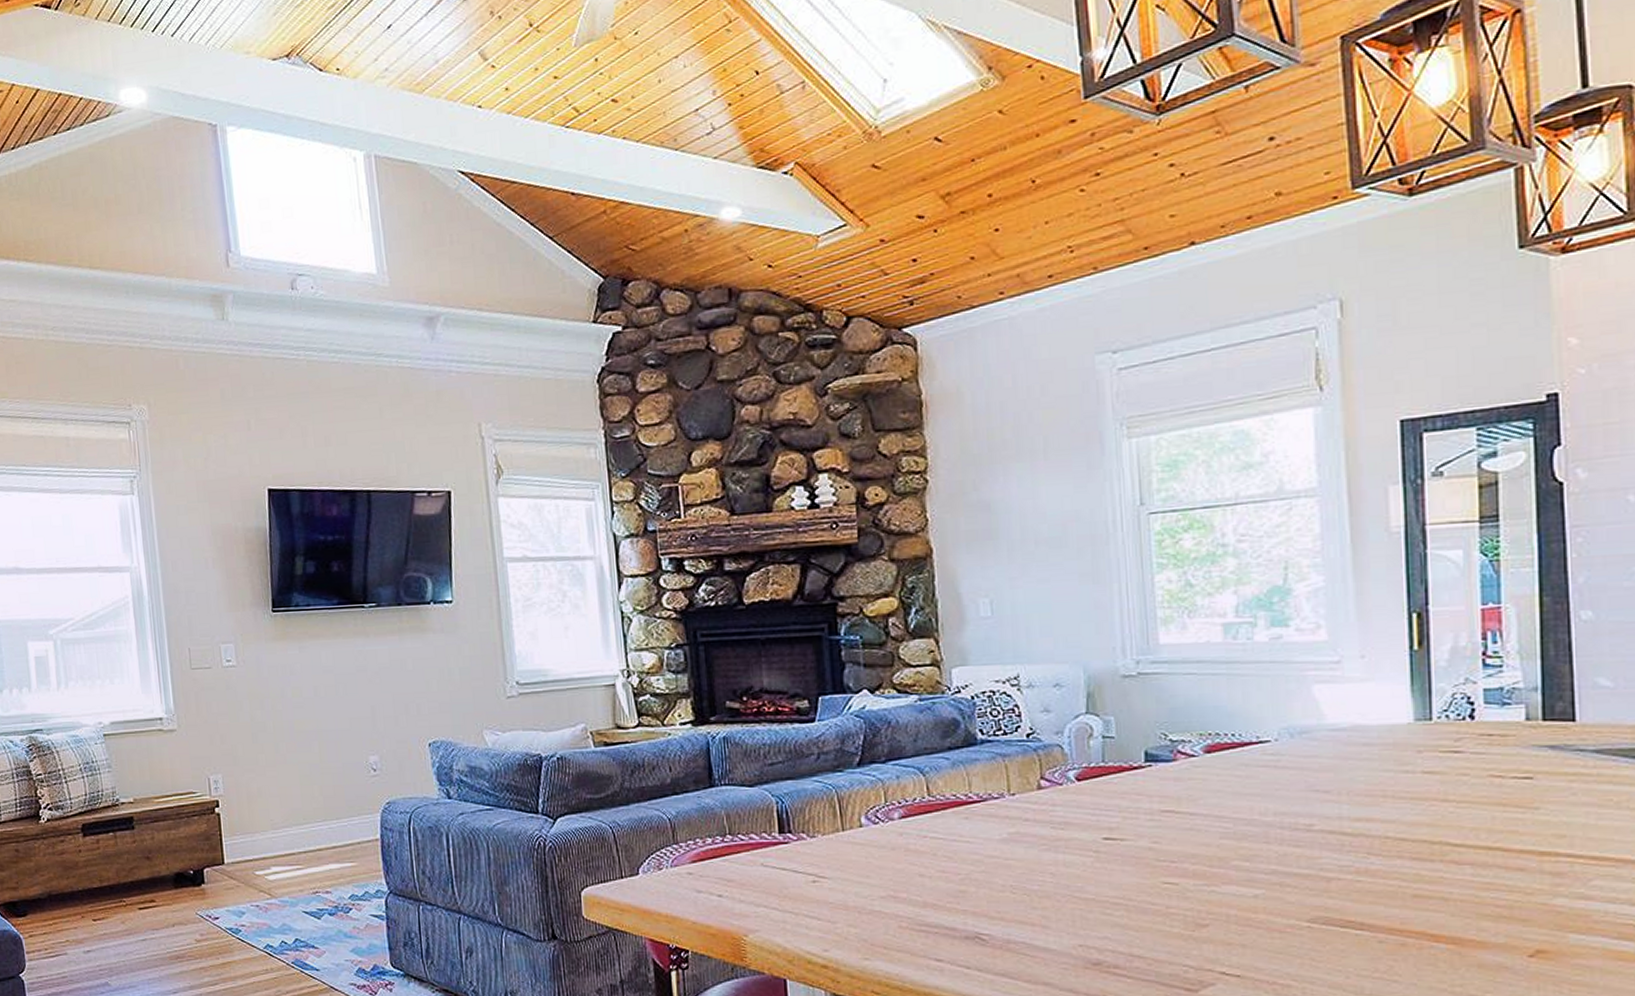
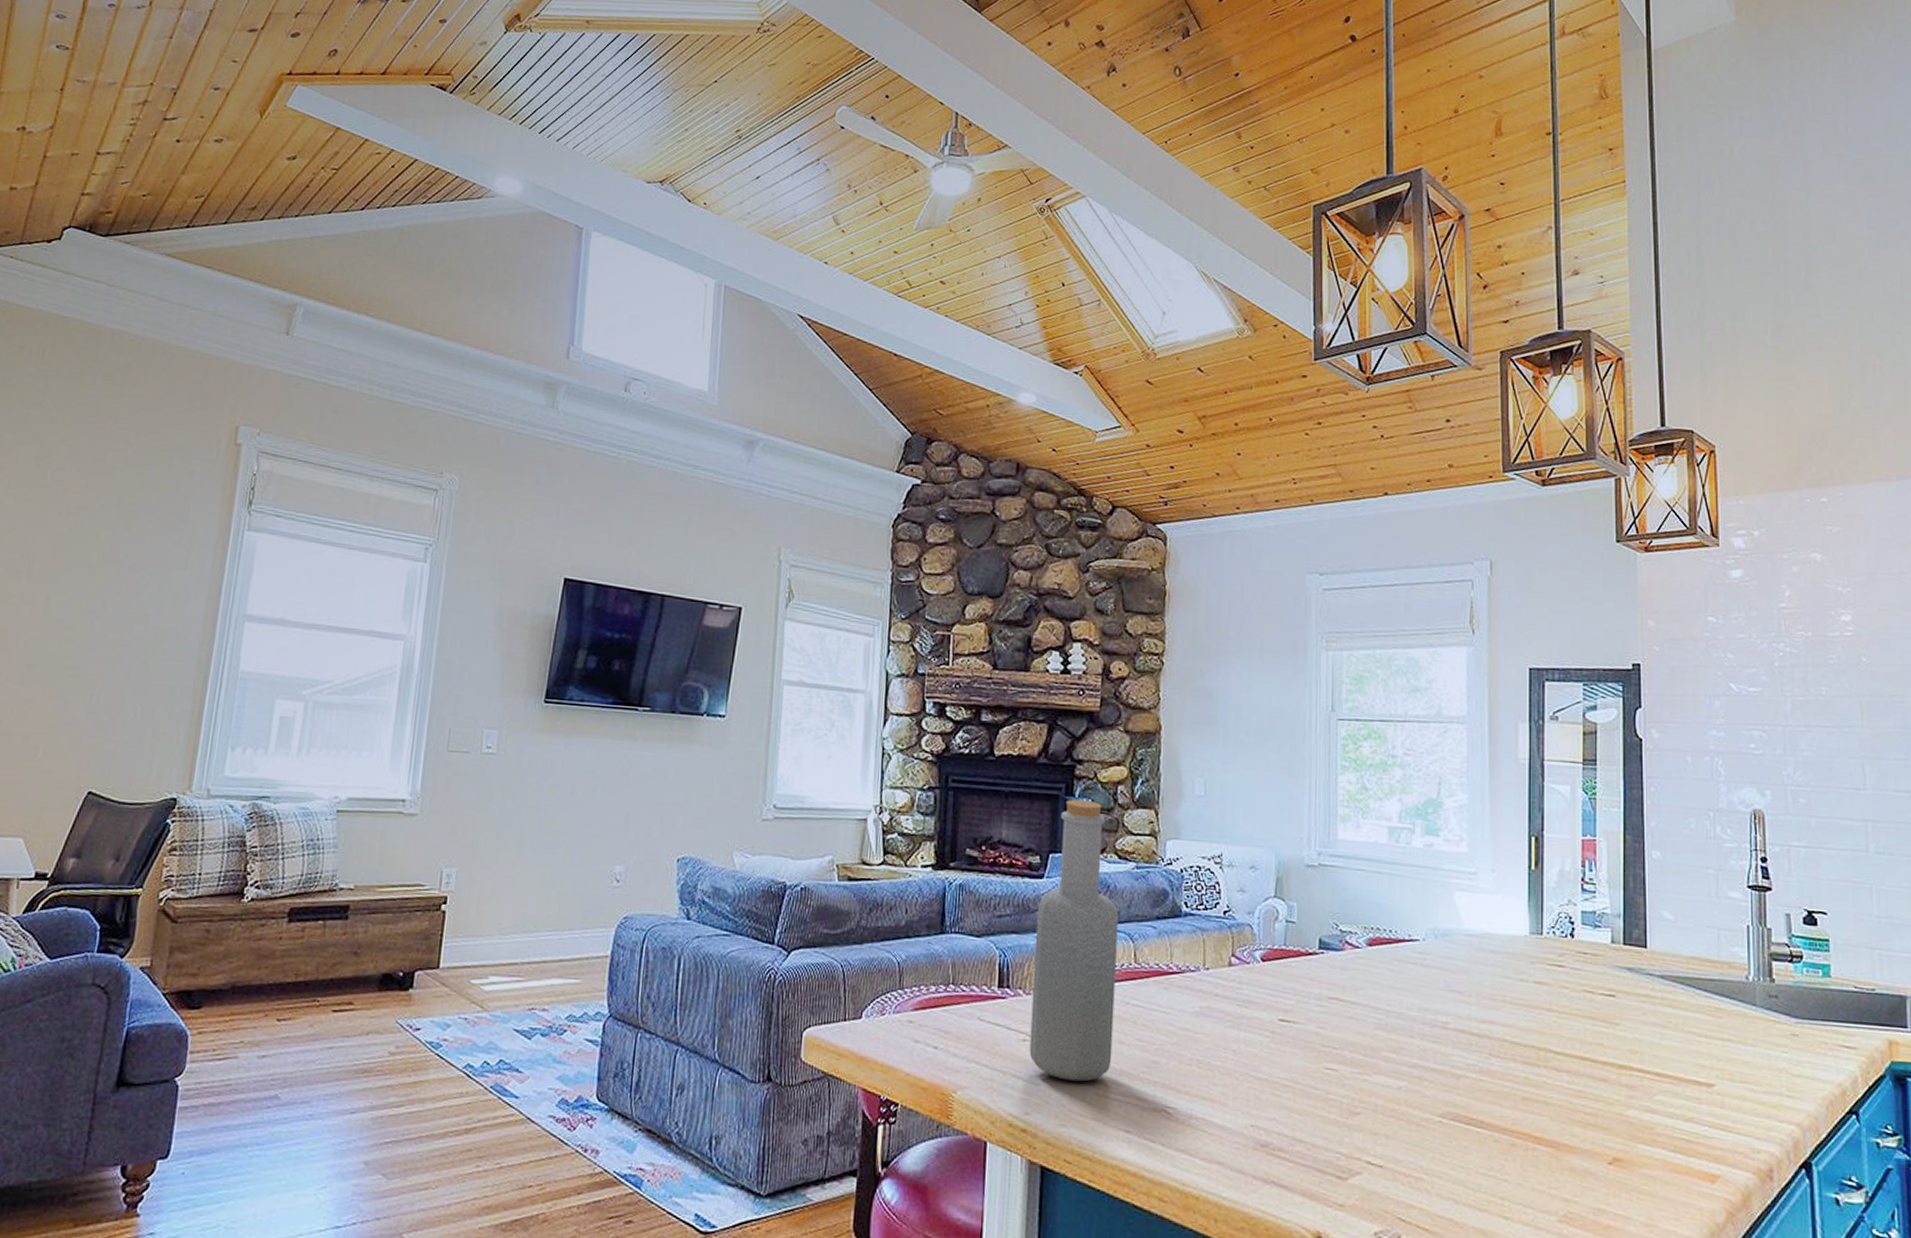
bottle: none [812,637,913,917] -> present [1029,799,1119,1082]

